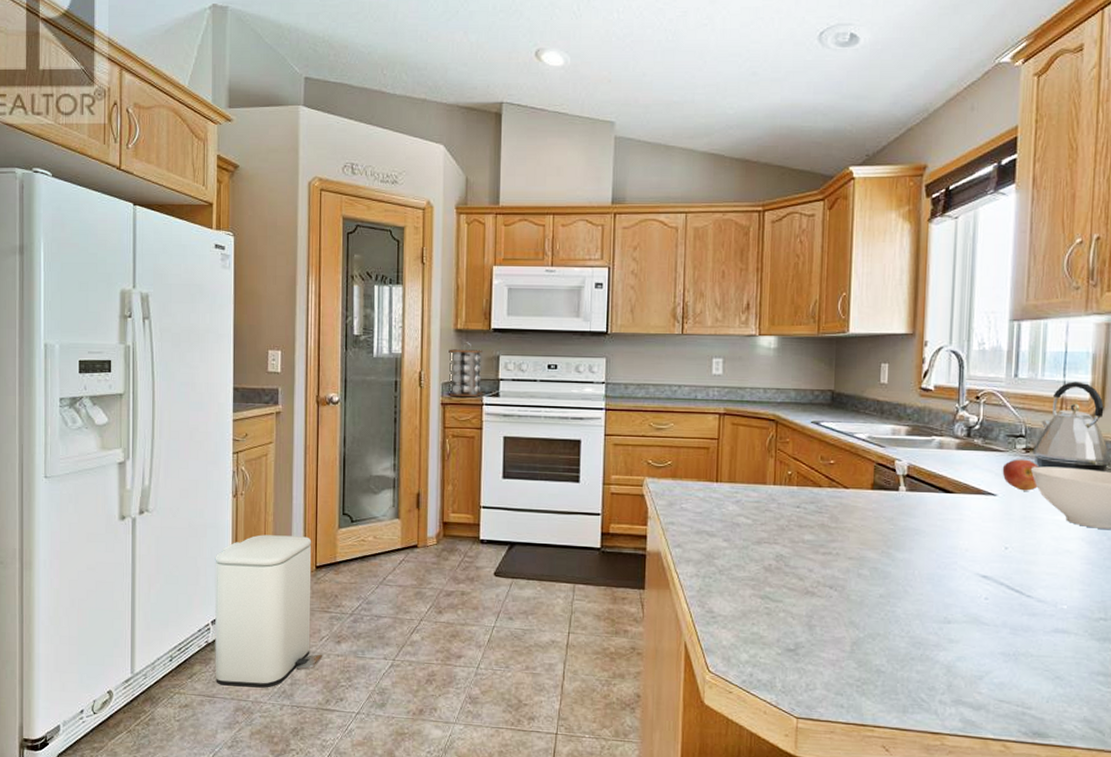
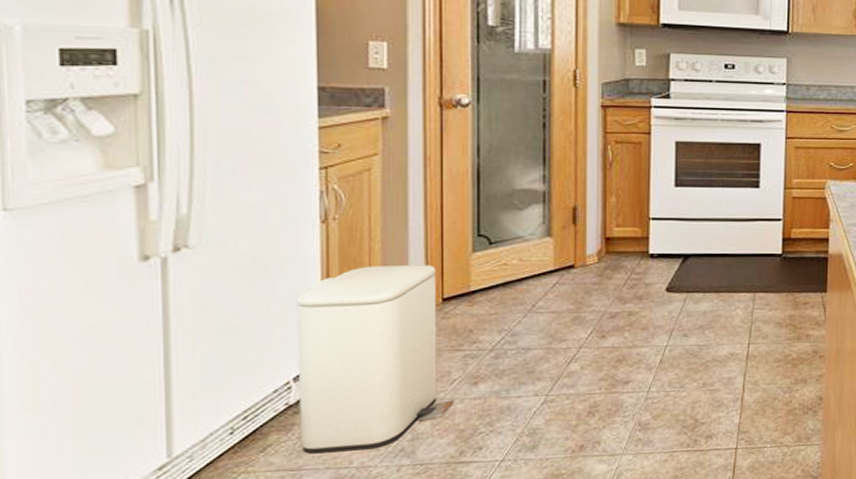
spice rack: present [449,342,483,398] -> none [610,37,651,99]

